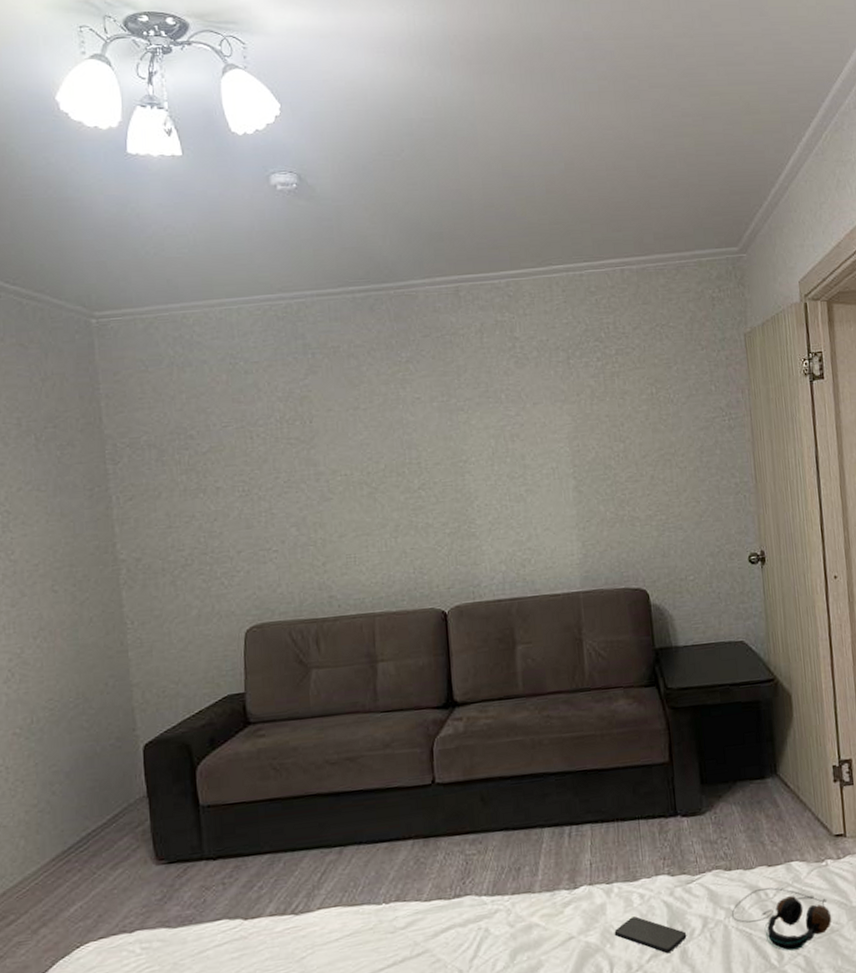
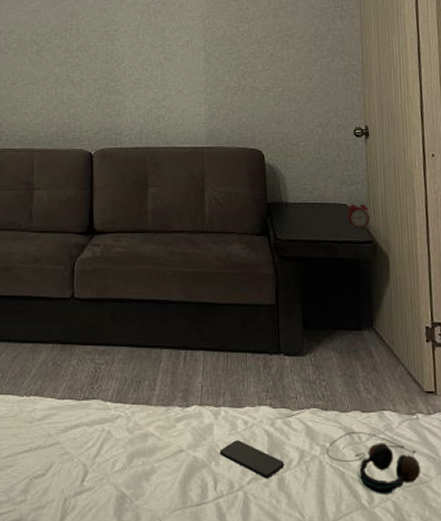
alarm clock: none [744,635,769,668] -> present [347,200,370,229]

